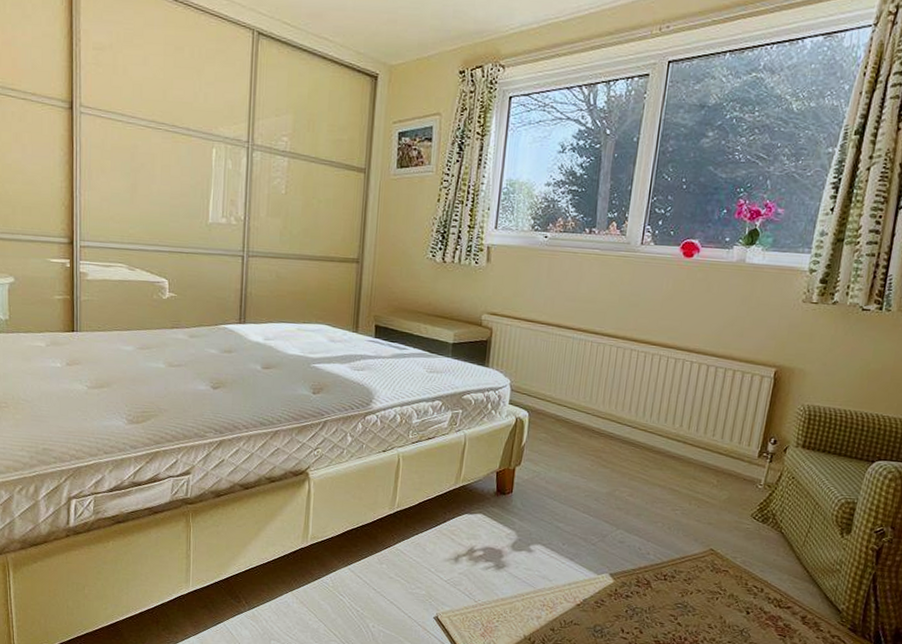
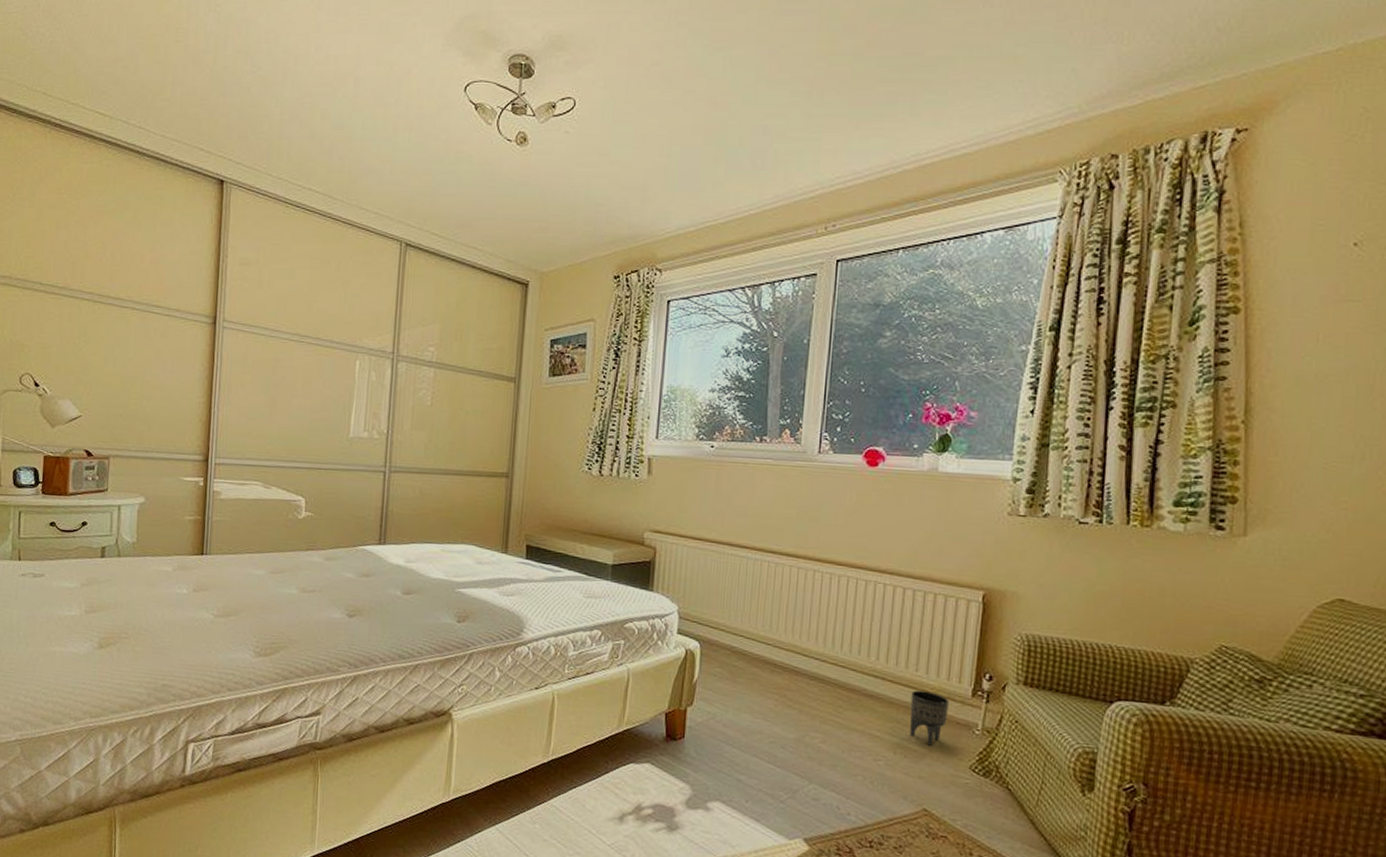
planter: none [704,452,740,498] -> present [910,690,950,746]

